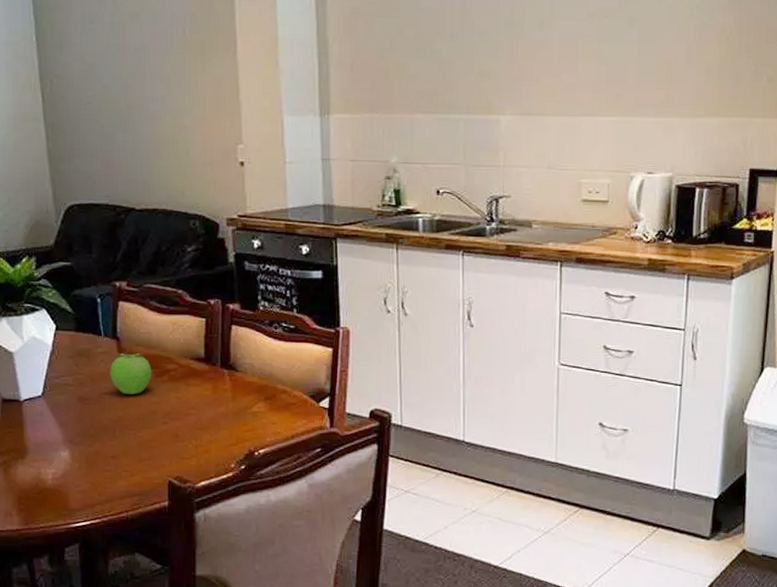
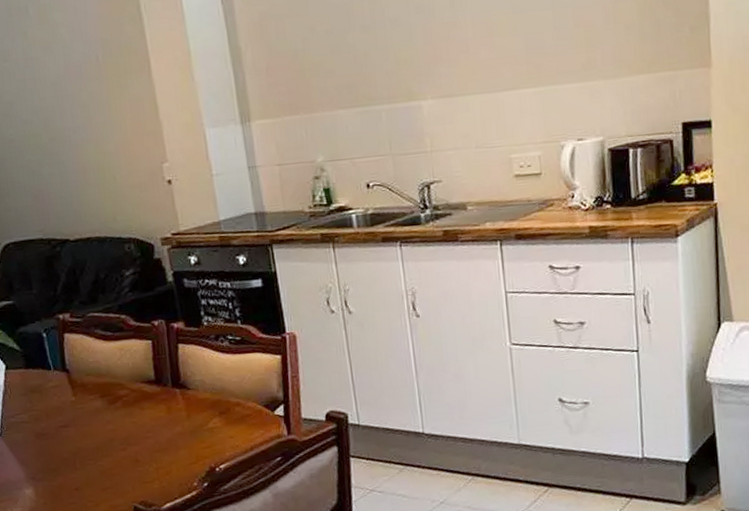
fruit: present [110,351,152,395] -> none [63,381,105,426]

